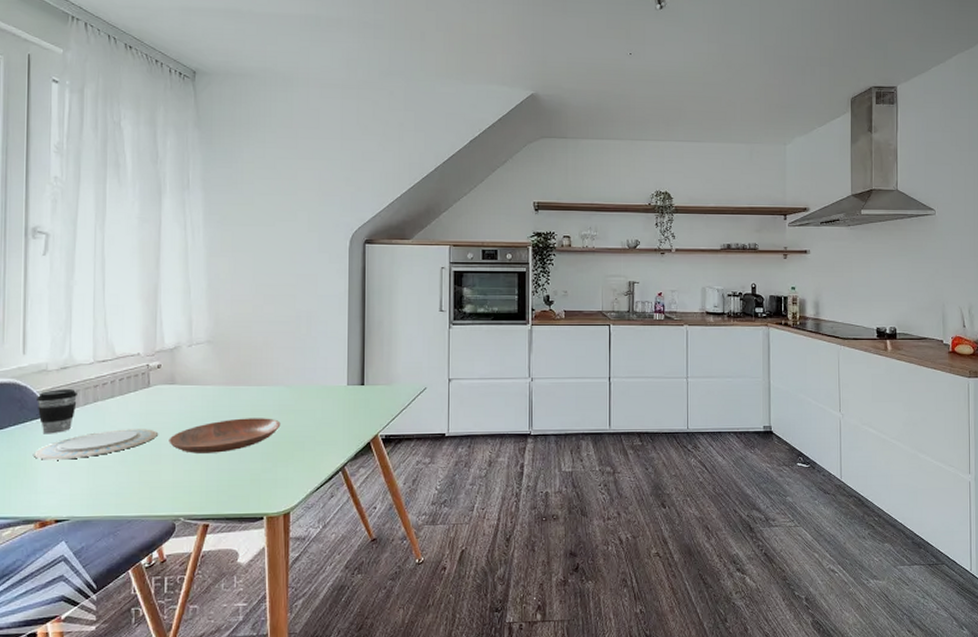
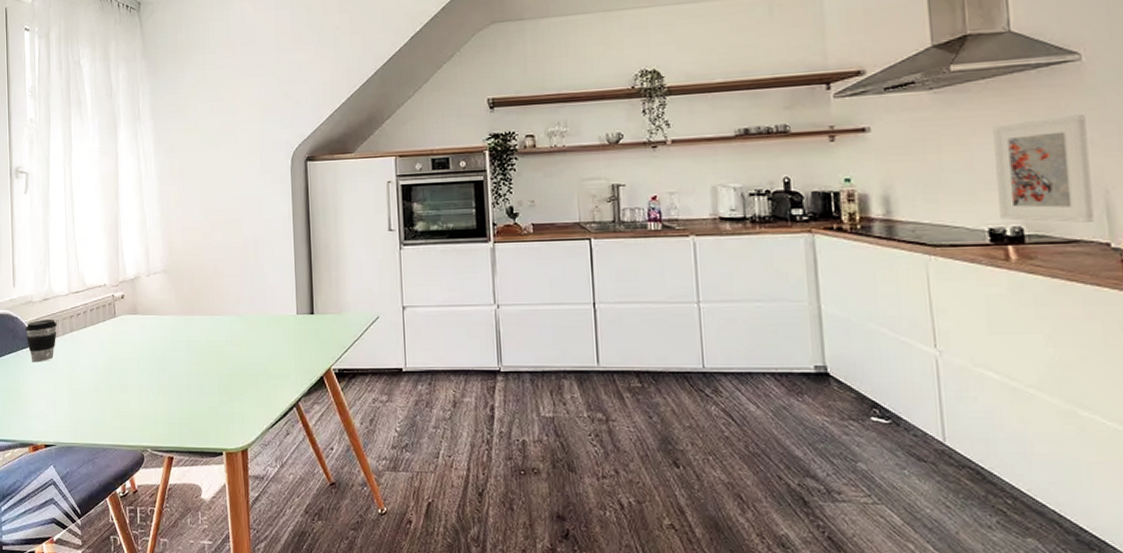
plate: present [34,429,158,460] -> none [26,358,124,387]
bowl: present [169,418,281,453] -> none [134,349,234,384]
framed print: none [883,252,936,326] -> present [993,114,1094,223]

